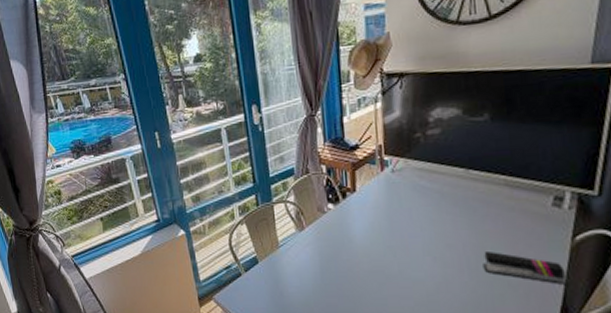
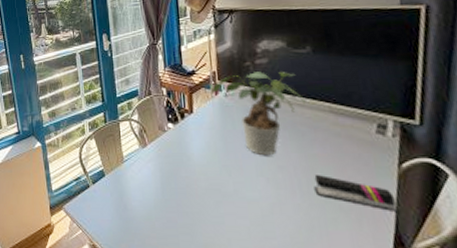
potted plant: none [376,143,480,233] -> present [210,72,306,155]

